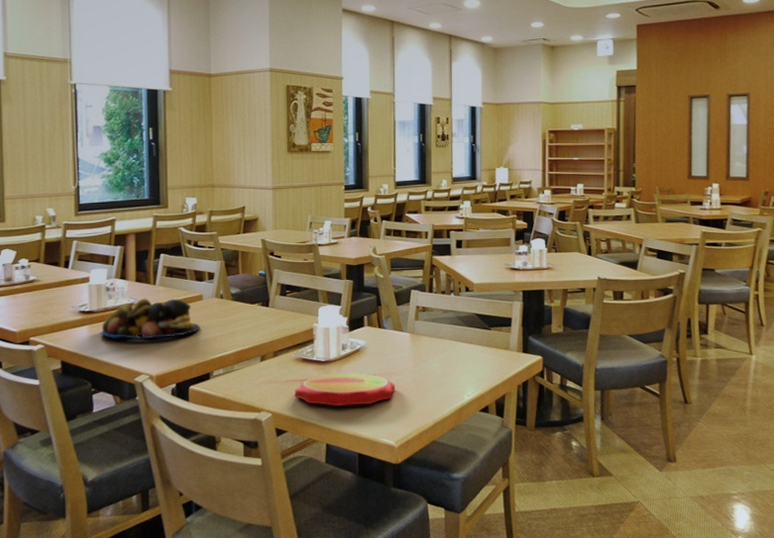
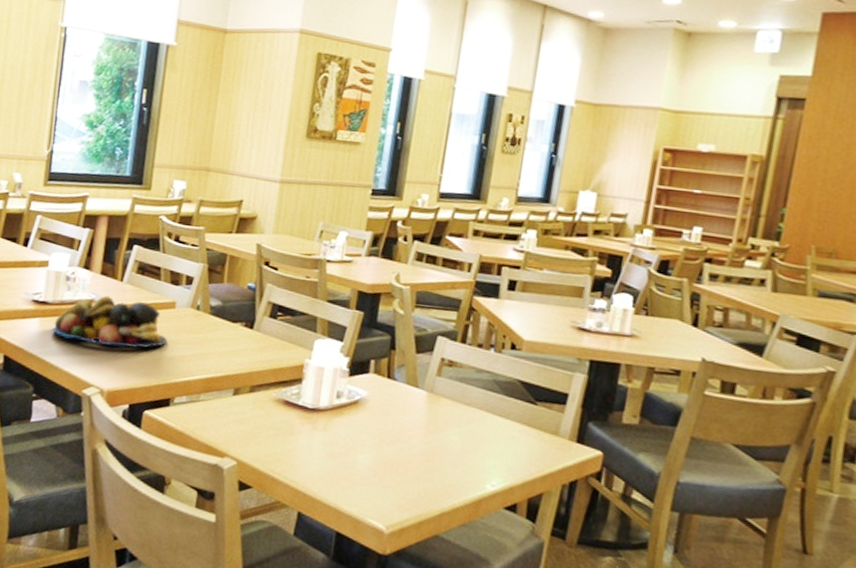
plate: present [294,372,396,406] -> none [268,424,398,473]

